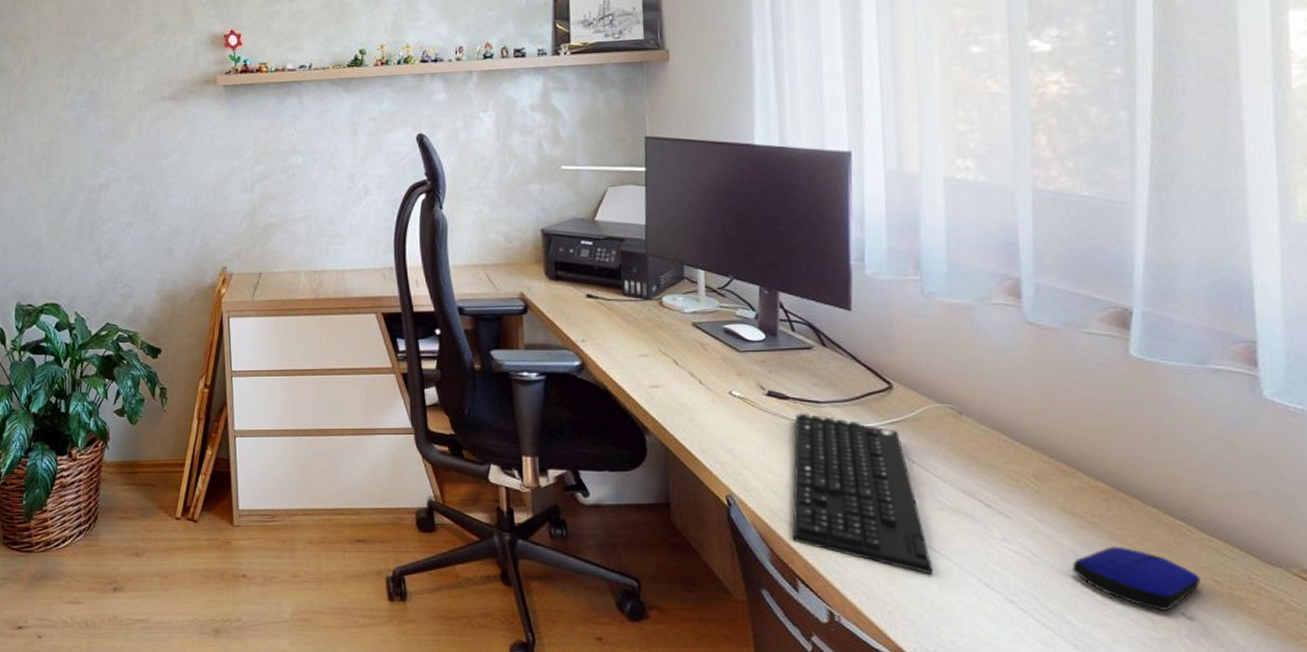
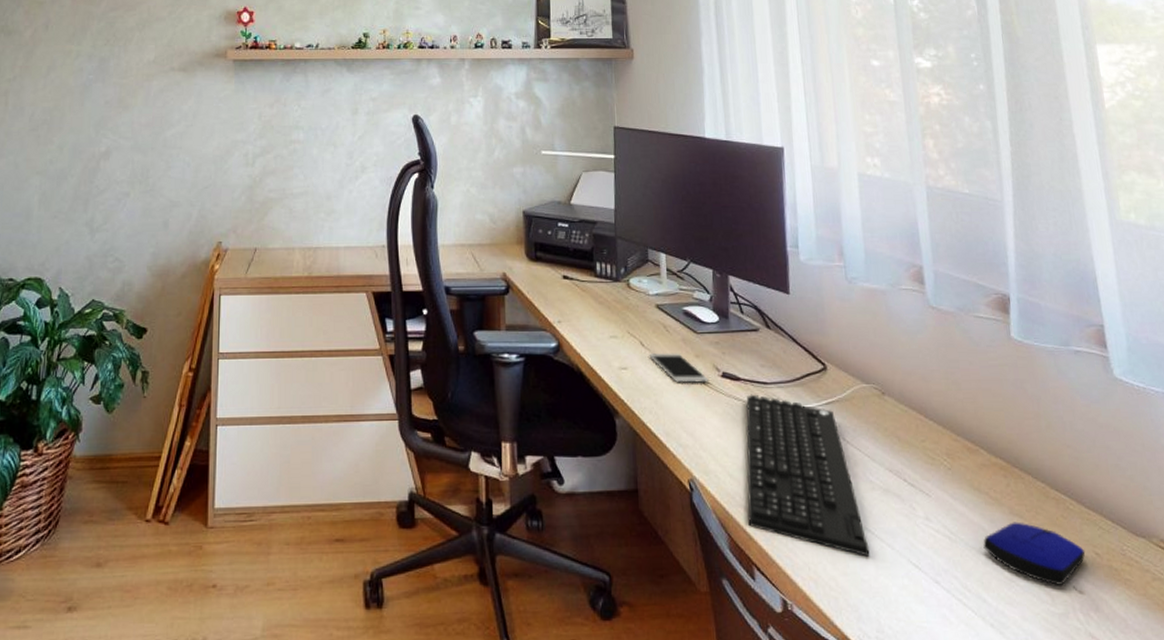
smartphone: none [683,370,753,402] -> present [649,352,709,383]

